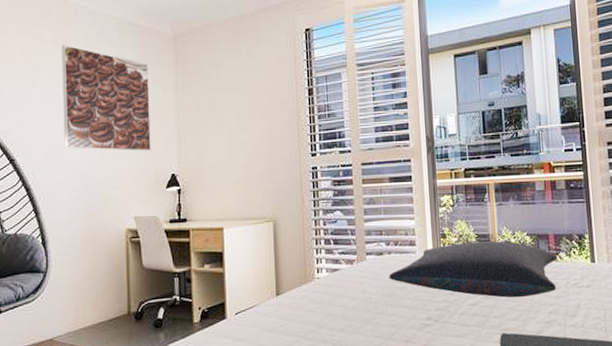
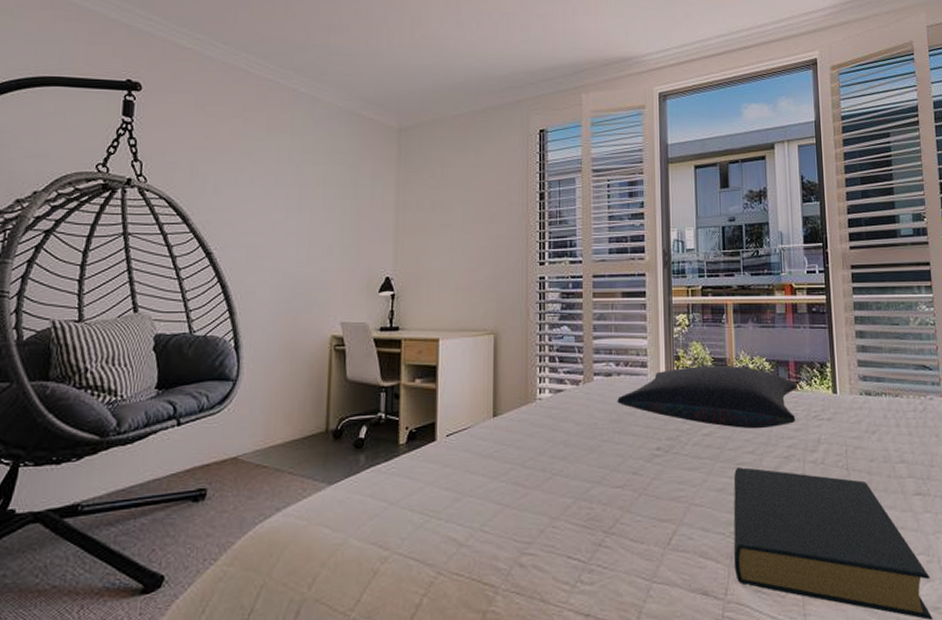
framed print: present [61,45,151,151] -> none [268,132,369,251]

